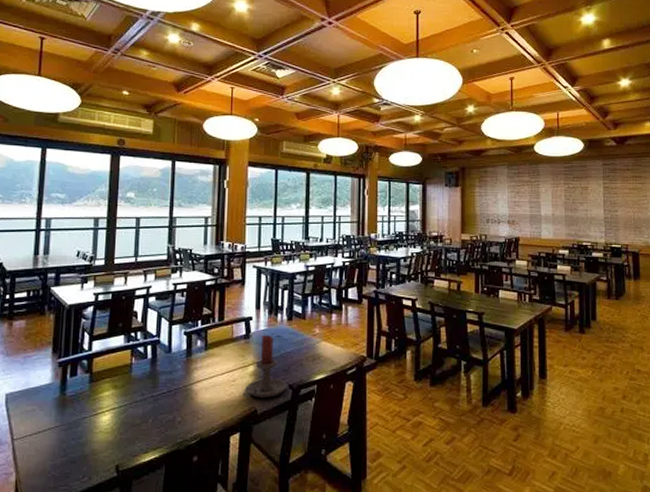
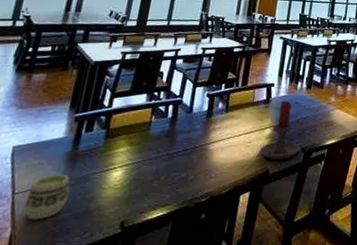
cup: none [24,419,64,465] -> present [24,174,70,220]

